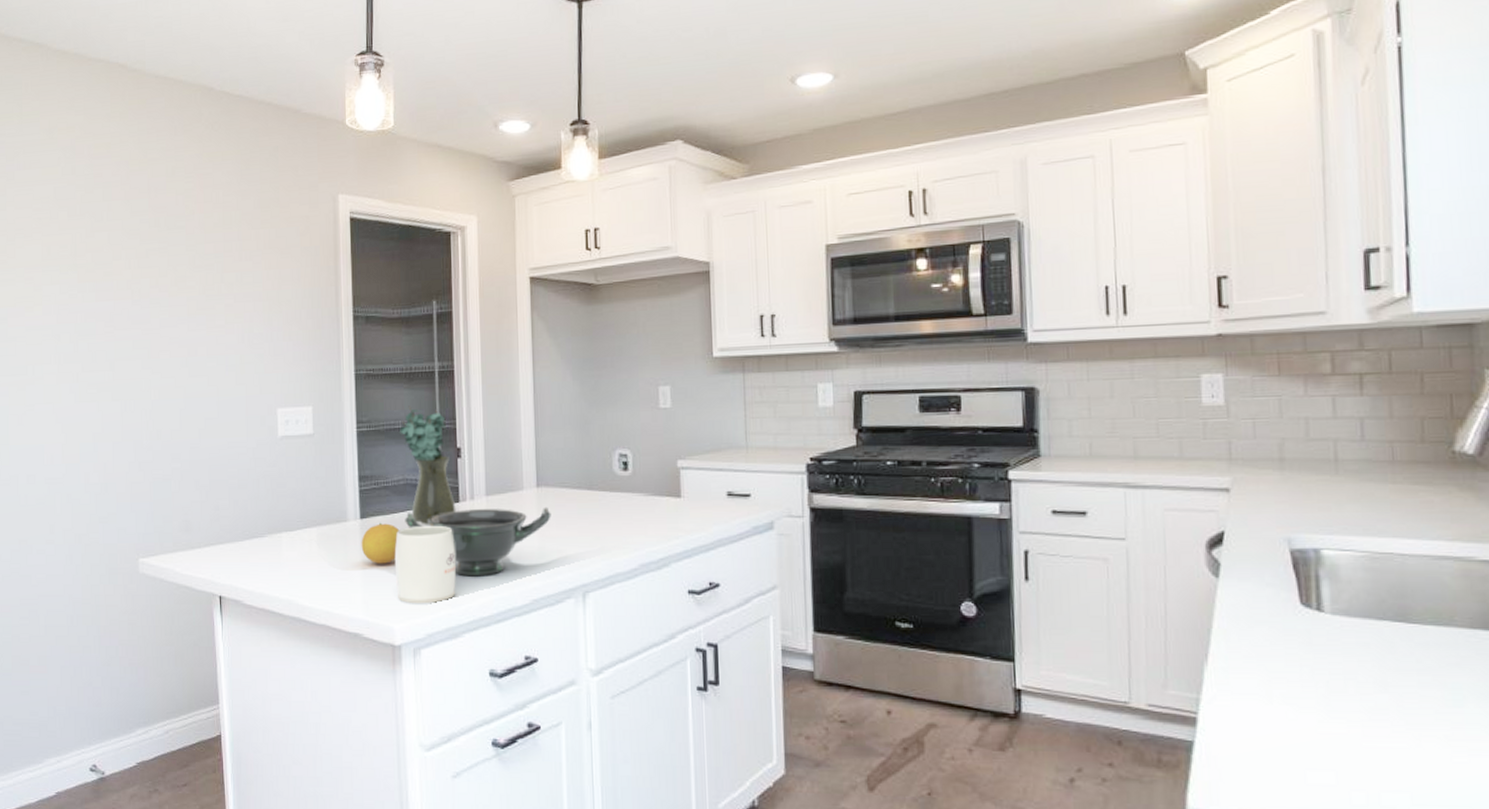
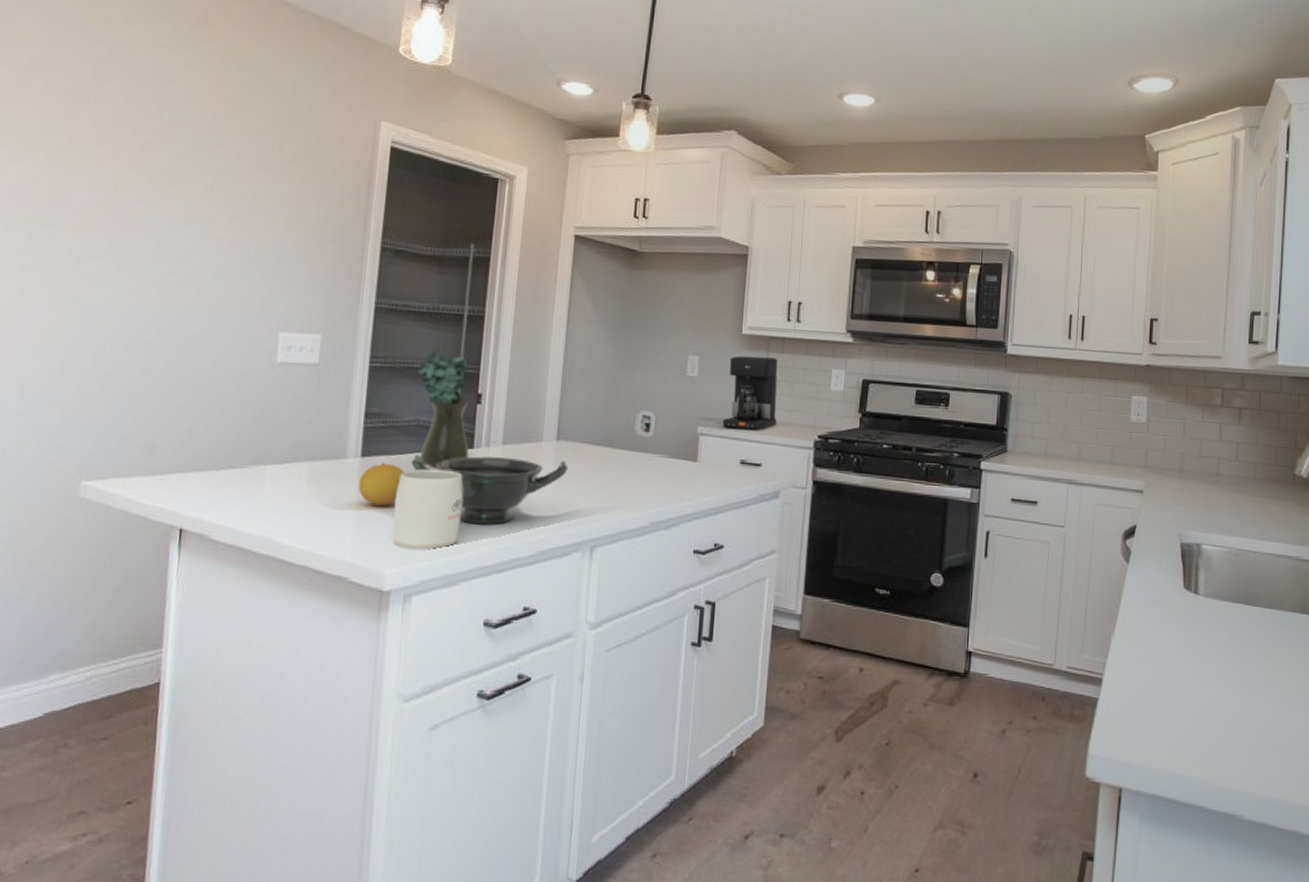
coffee maker: none [703,379,762,459] -> present [722,355,778,430]

